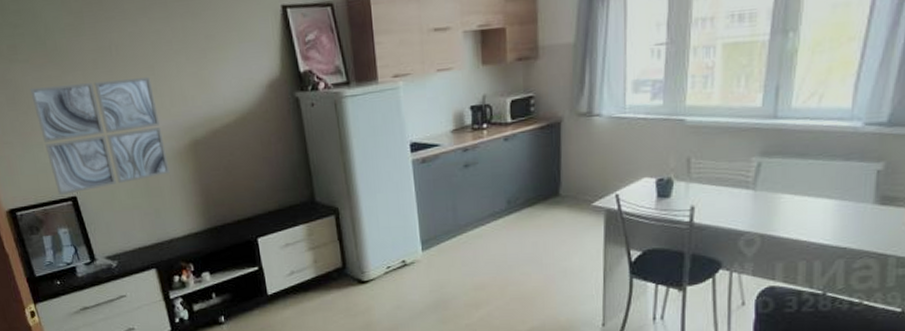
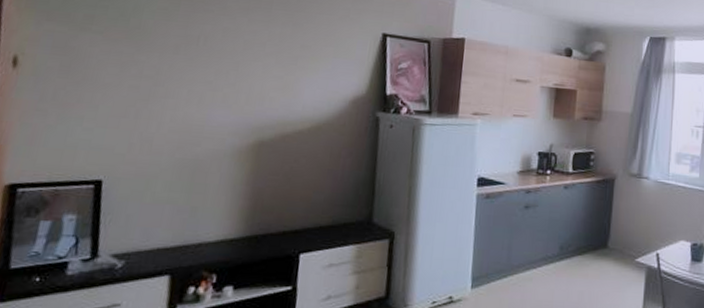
wall art: present [30,77,170,196] -> none [81,59,232,177]

